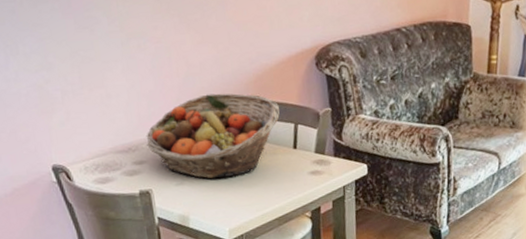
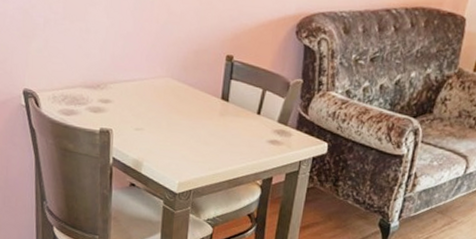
fruit basket: present [146,93,280,179] -> none [115,45,251,131]

